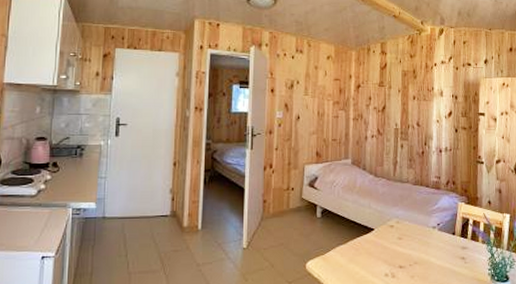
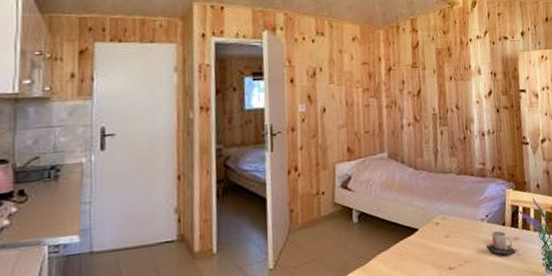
mug: none [436,239,464,261] -> present [486,231,517,255]

